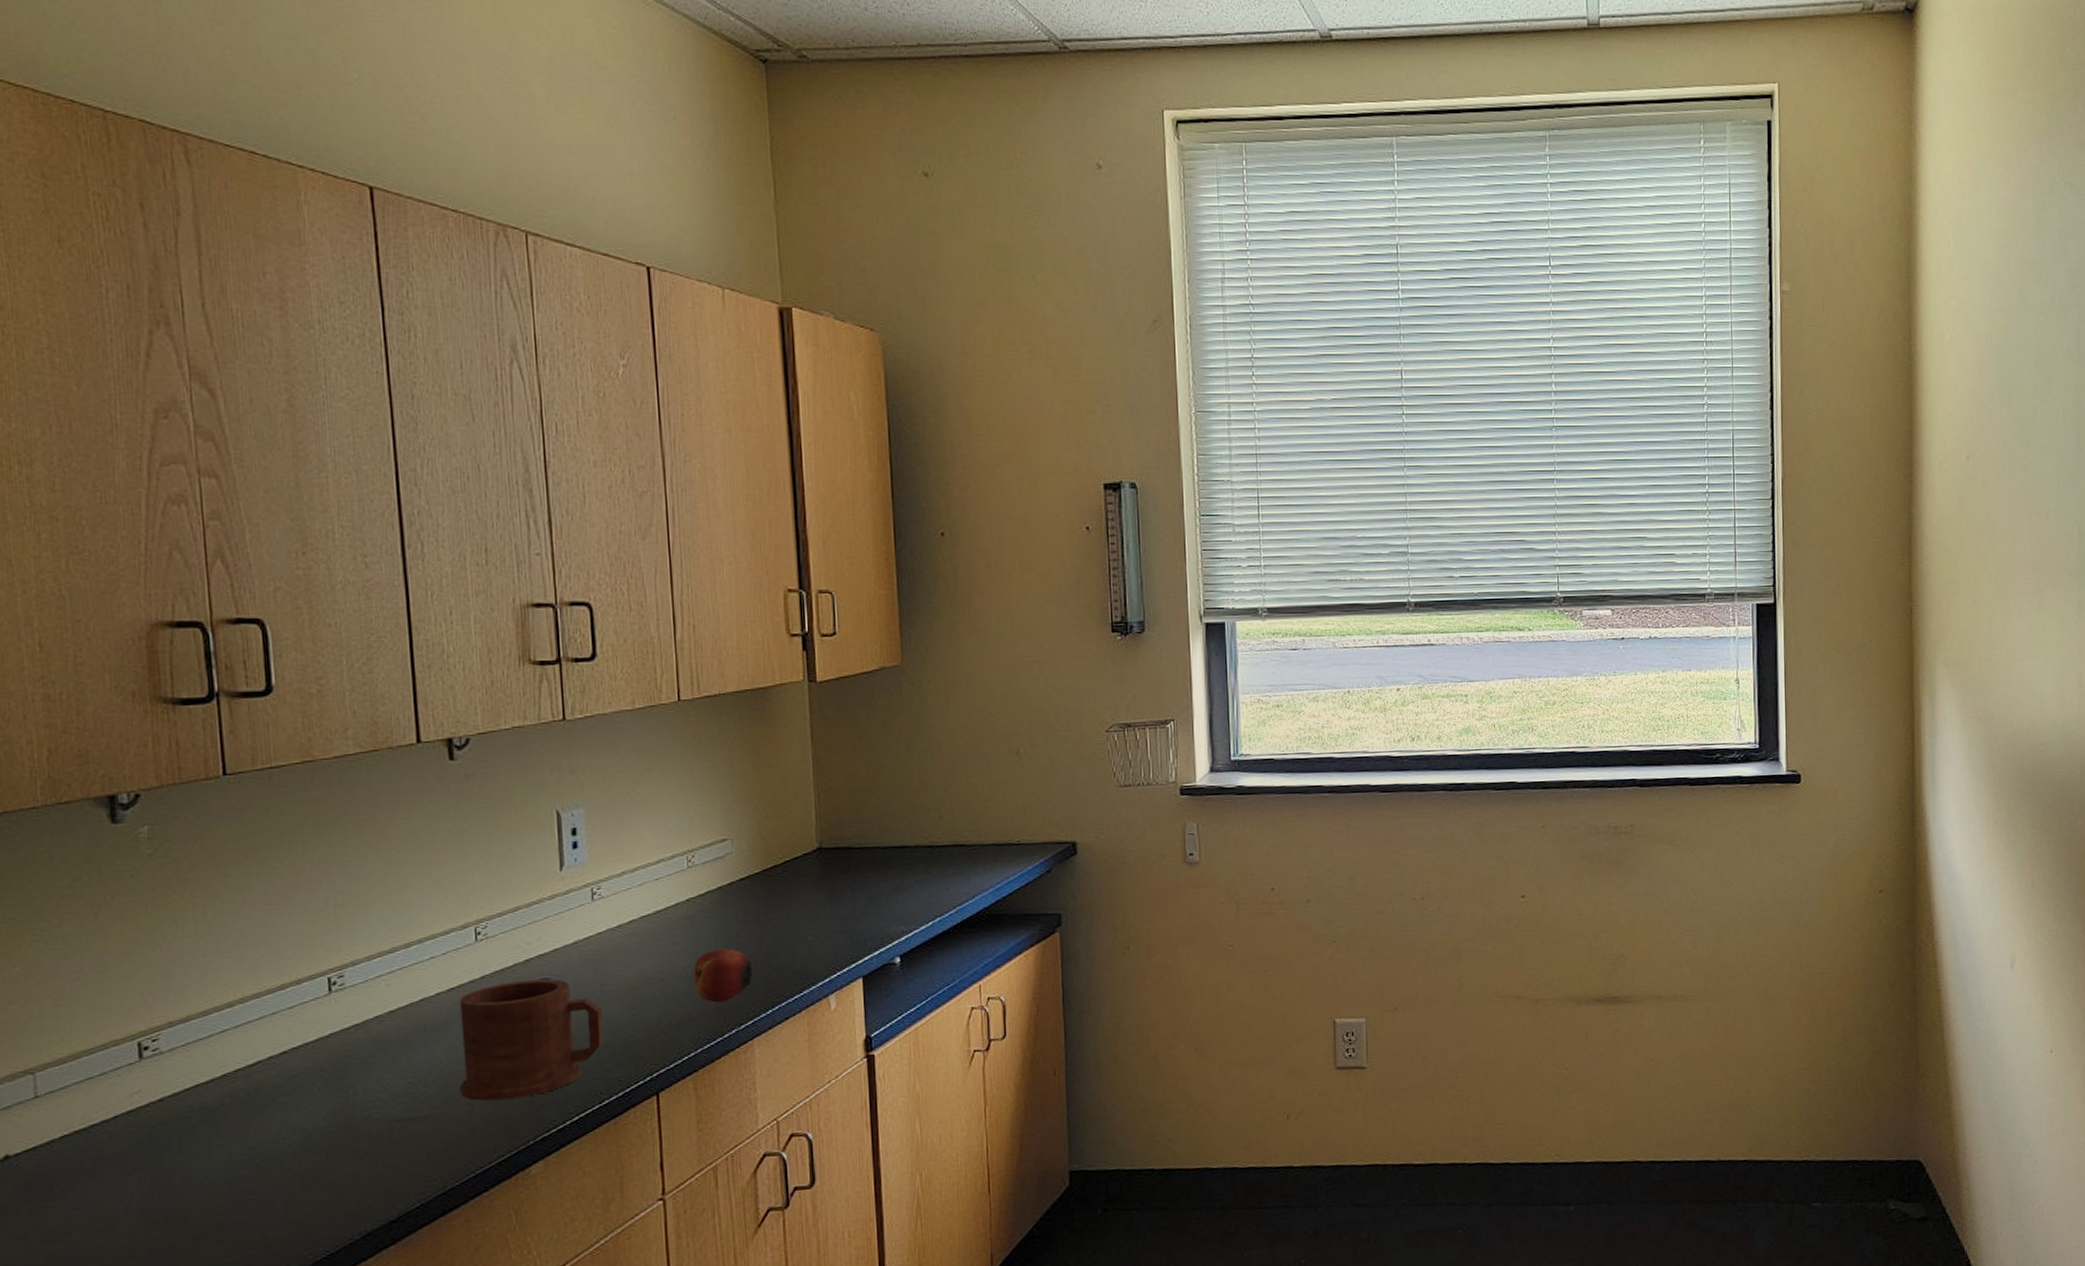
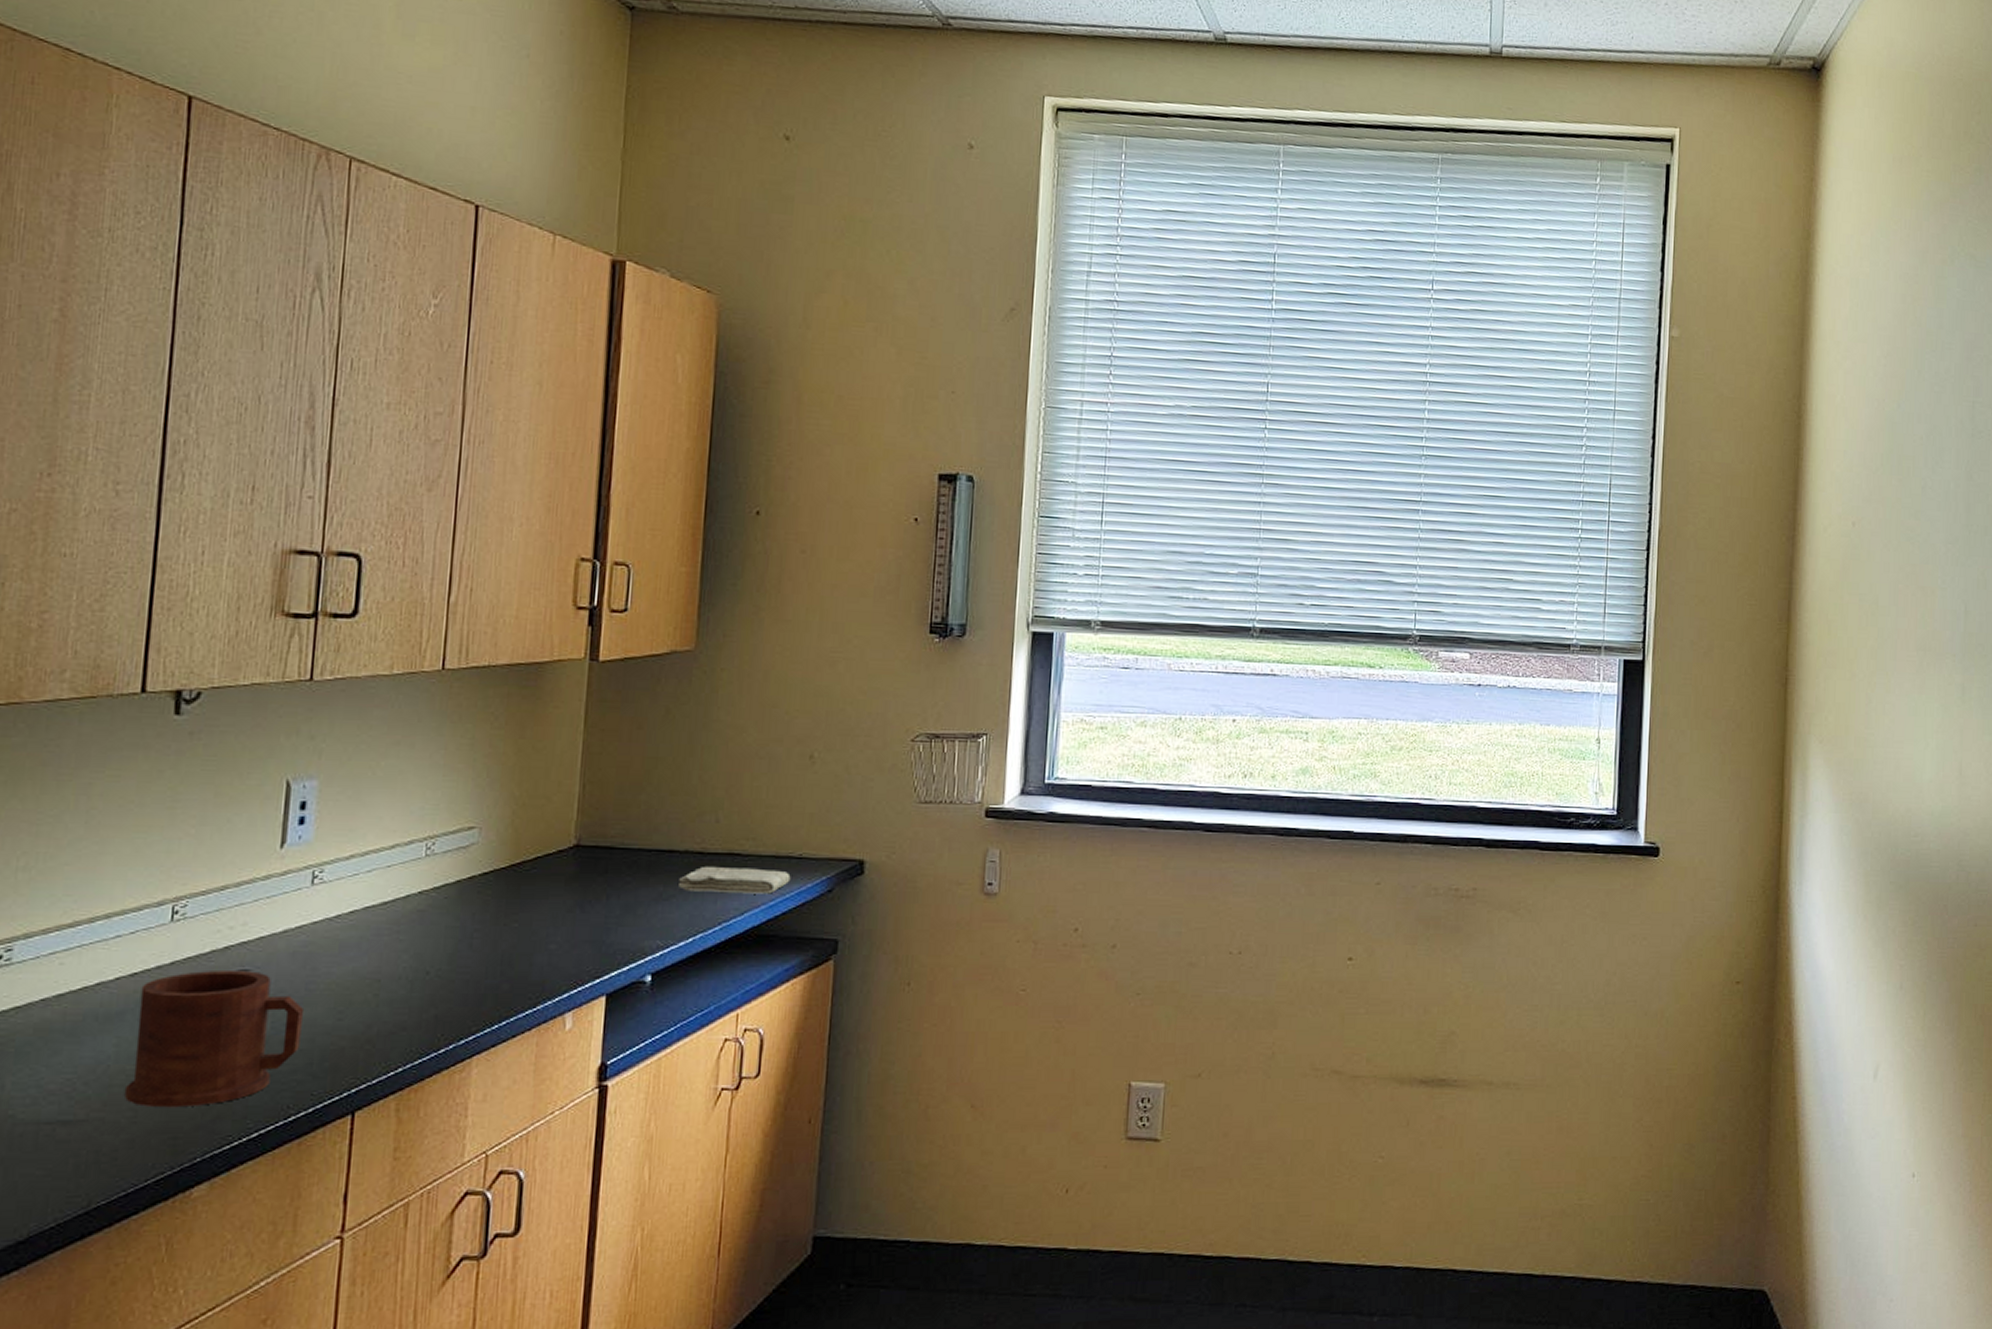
apple: present [693,948,753,1003] -> none [413,951,484,1012]
washcloth: none [914,856,1012,881] -> present [679,866,791,894]

